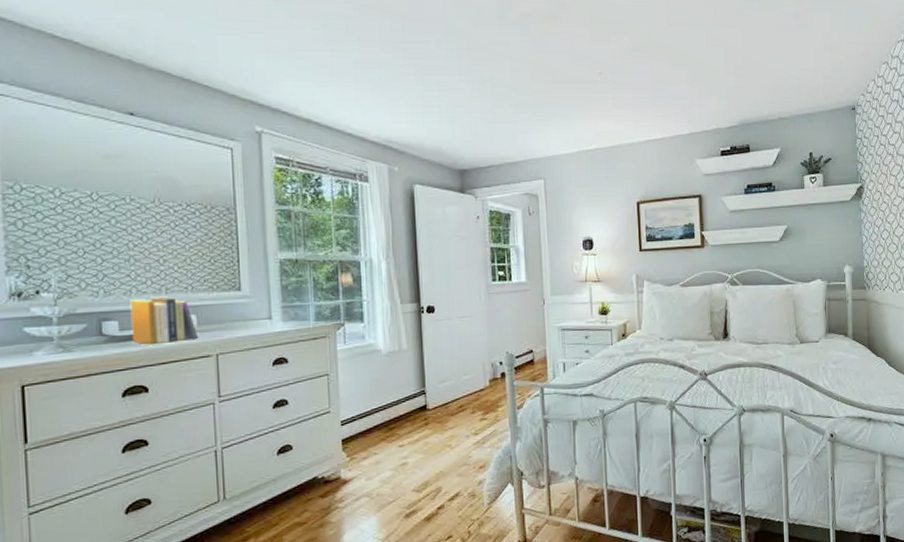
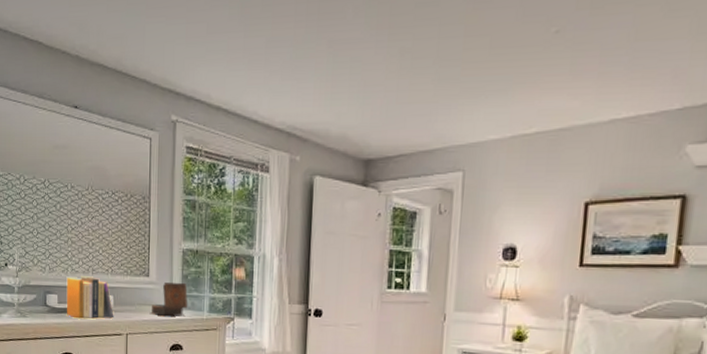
jewelry box: none [244,293,291,331] -> present [149,282,188,317]

